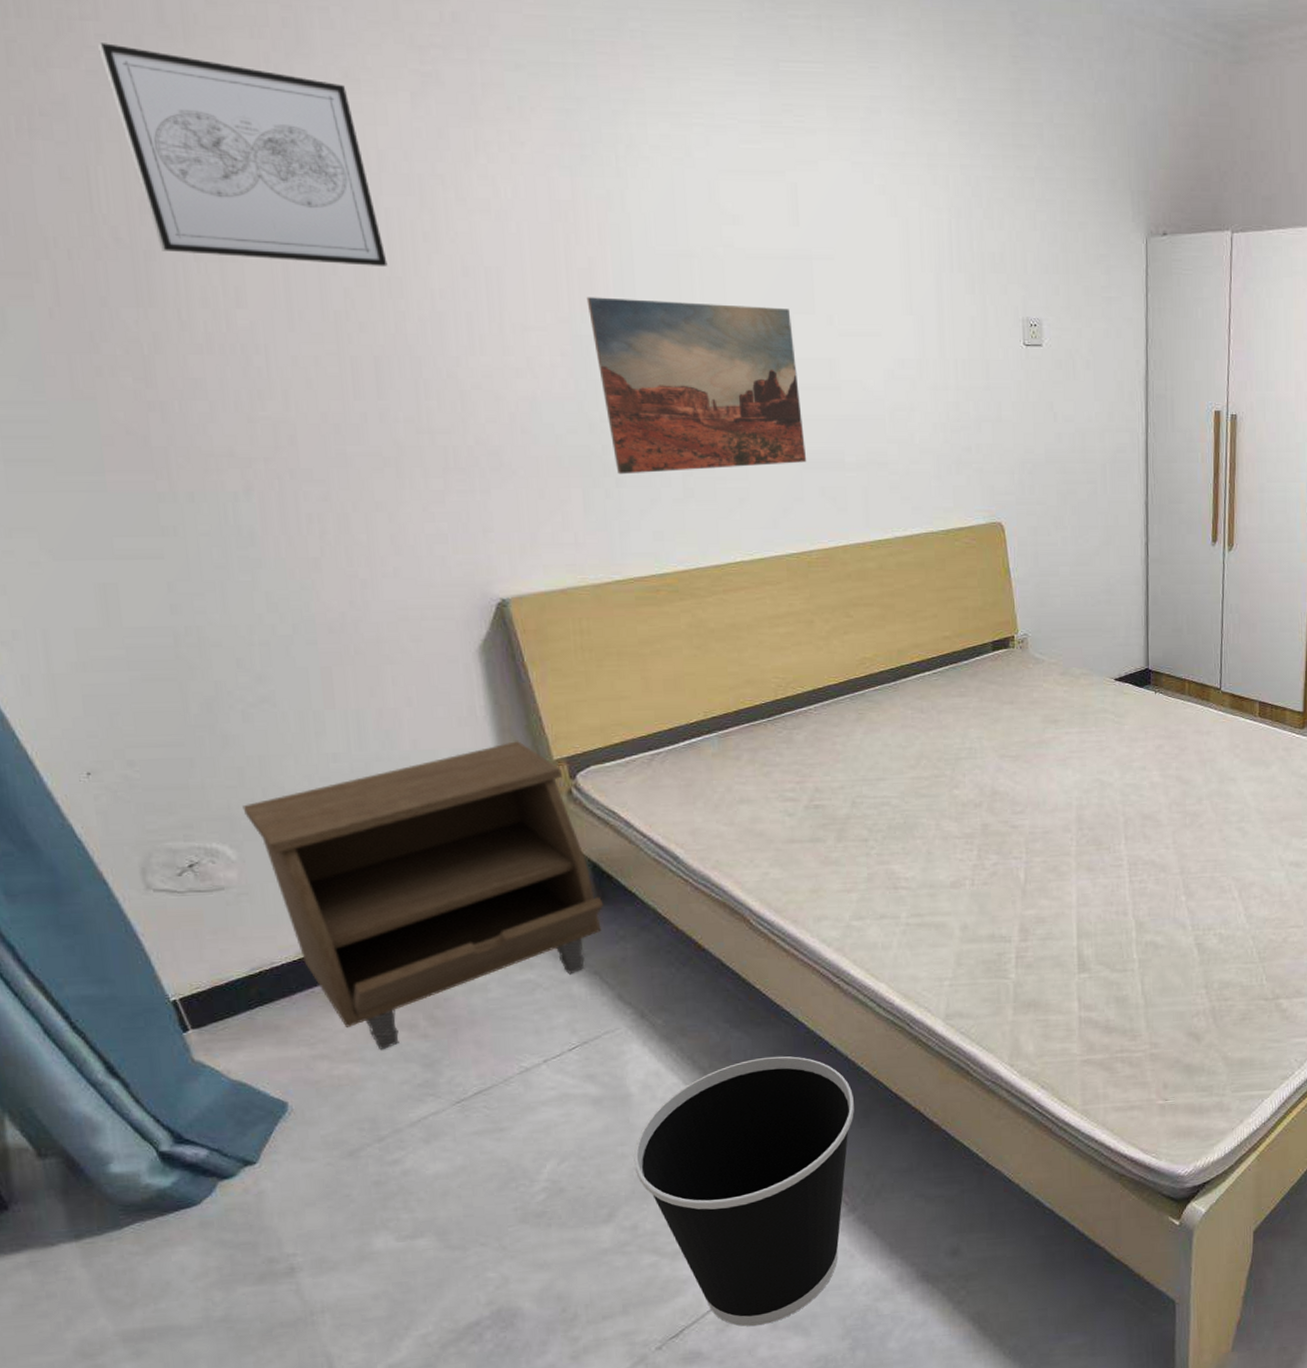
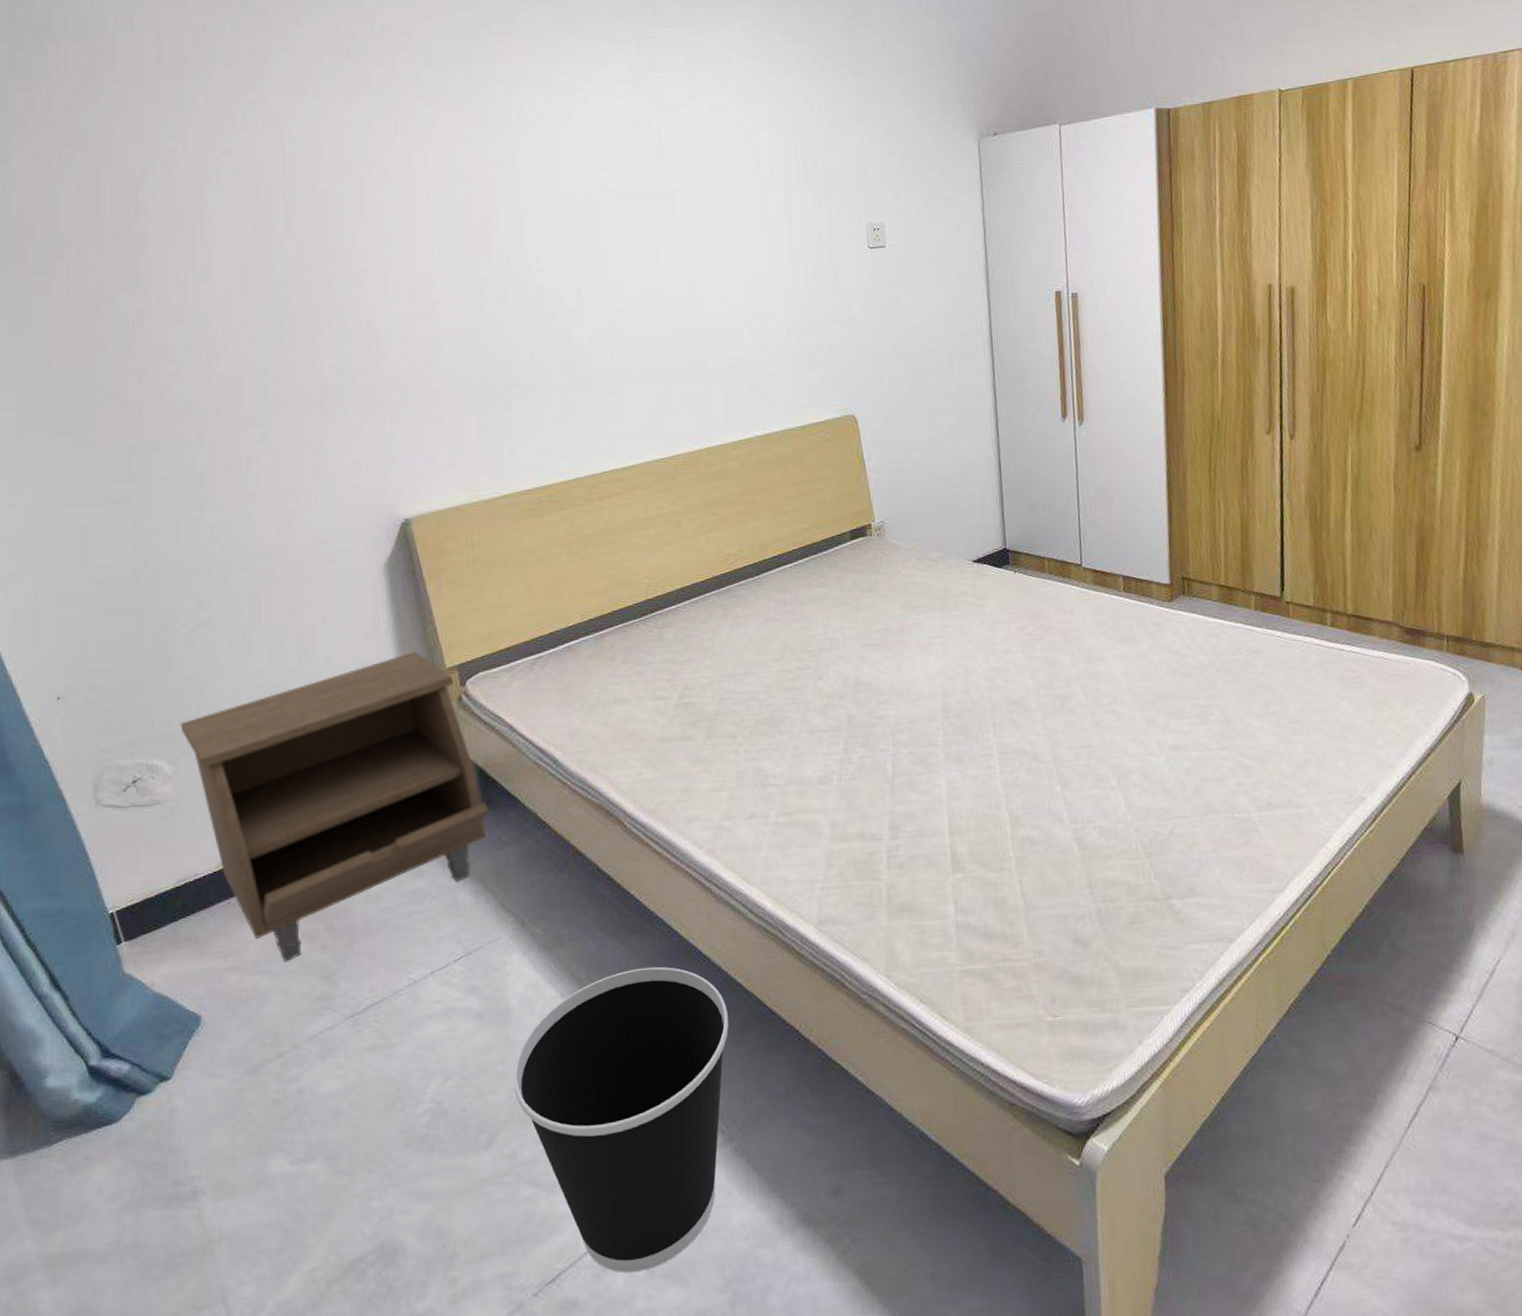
wall art: present [98,43,388,266] -> none [113,85,322,244]
wall art: present [586,297,806,475] -> none [482,237,672,398]

